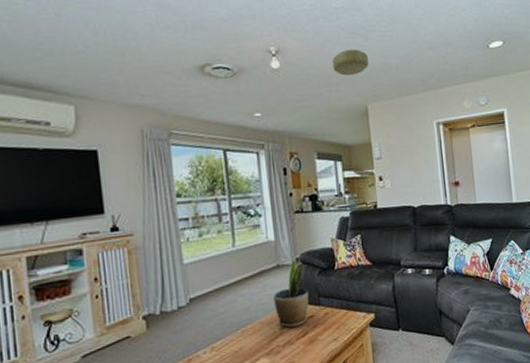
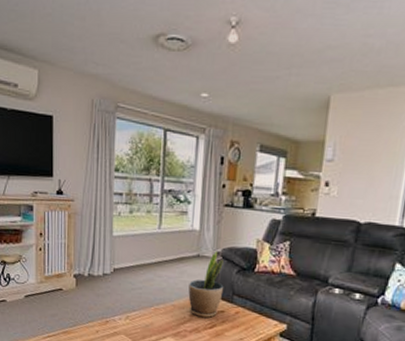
ceiling light: present [332,49,369,76] -> none [298,23,346,57]

